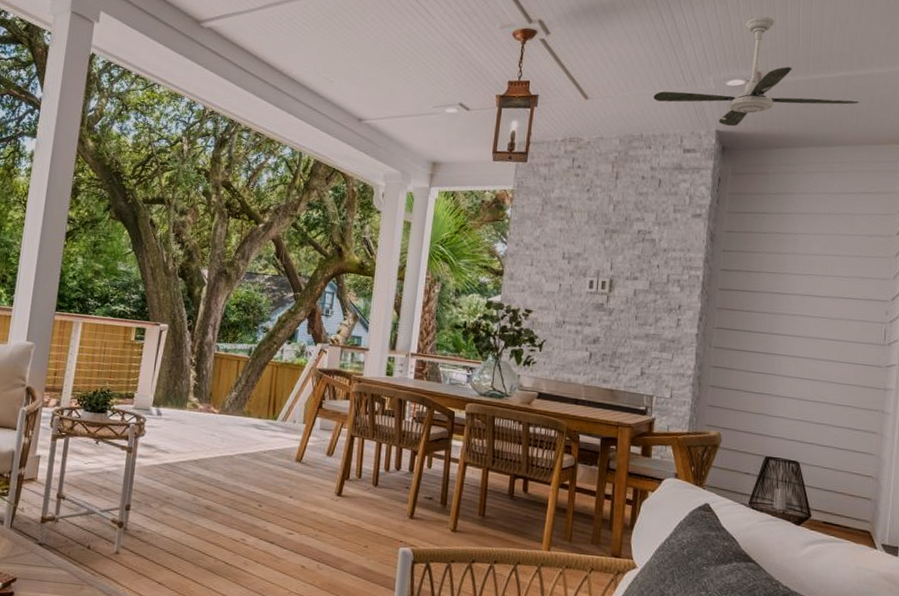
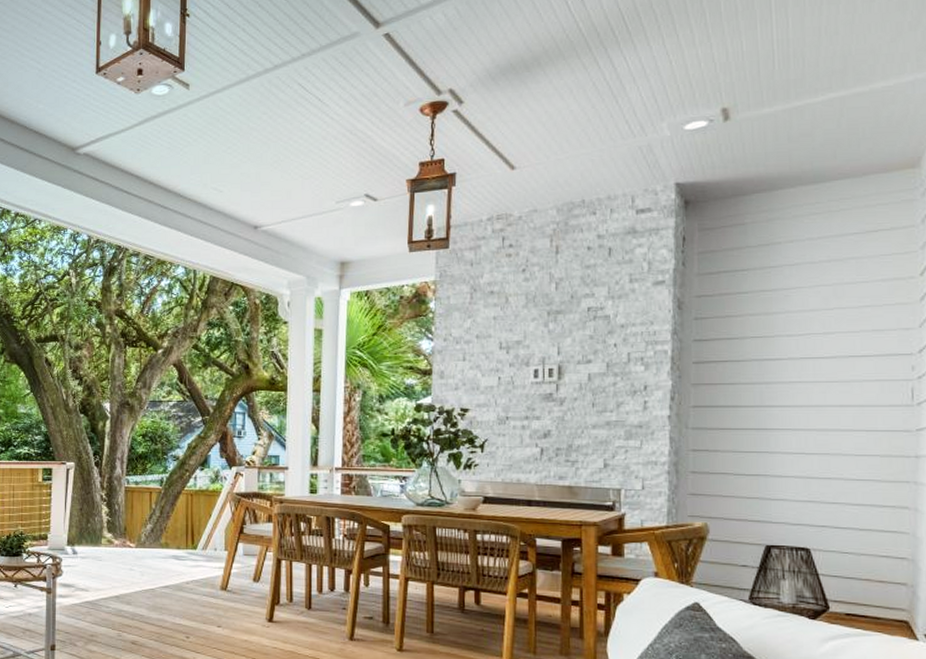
ceiling fan: present [653,16,859,127] -> none [594,42,859,177]

